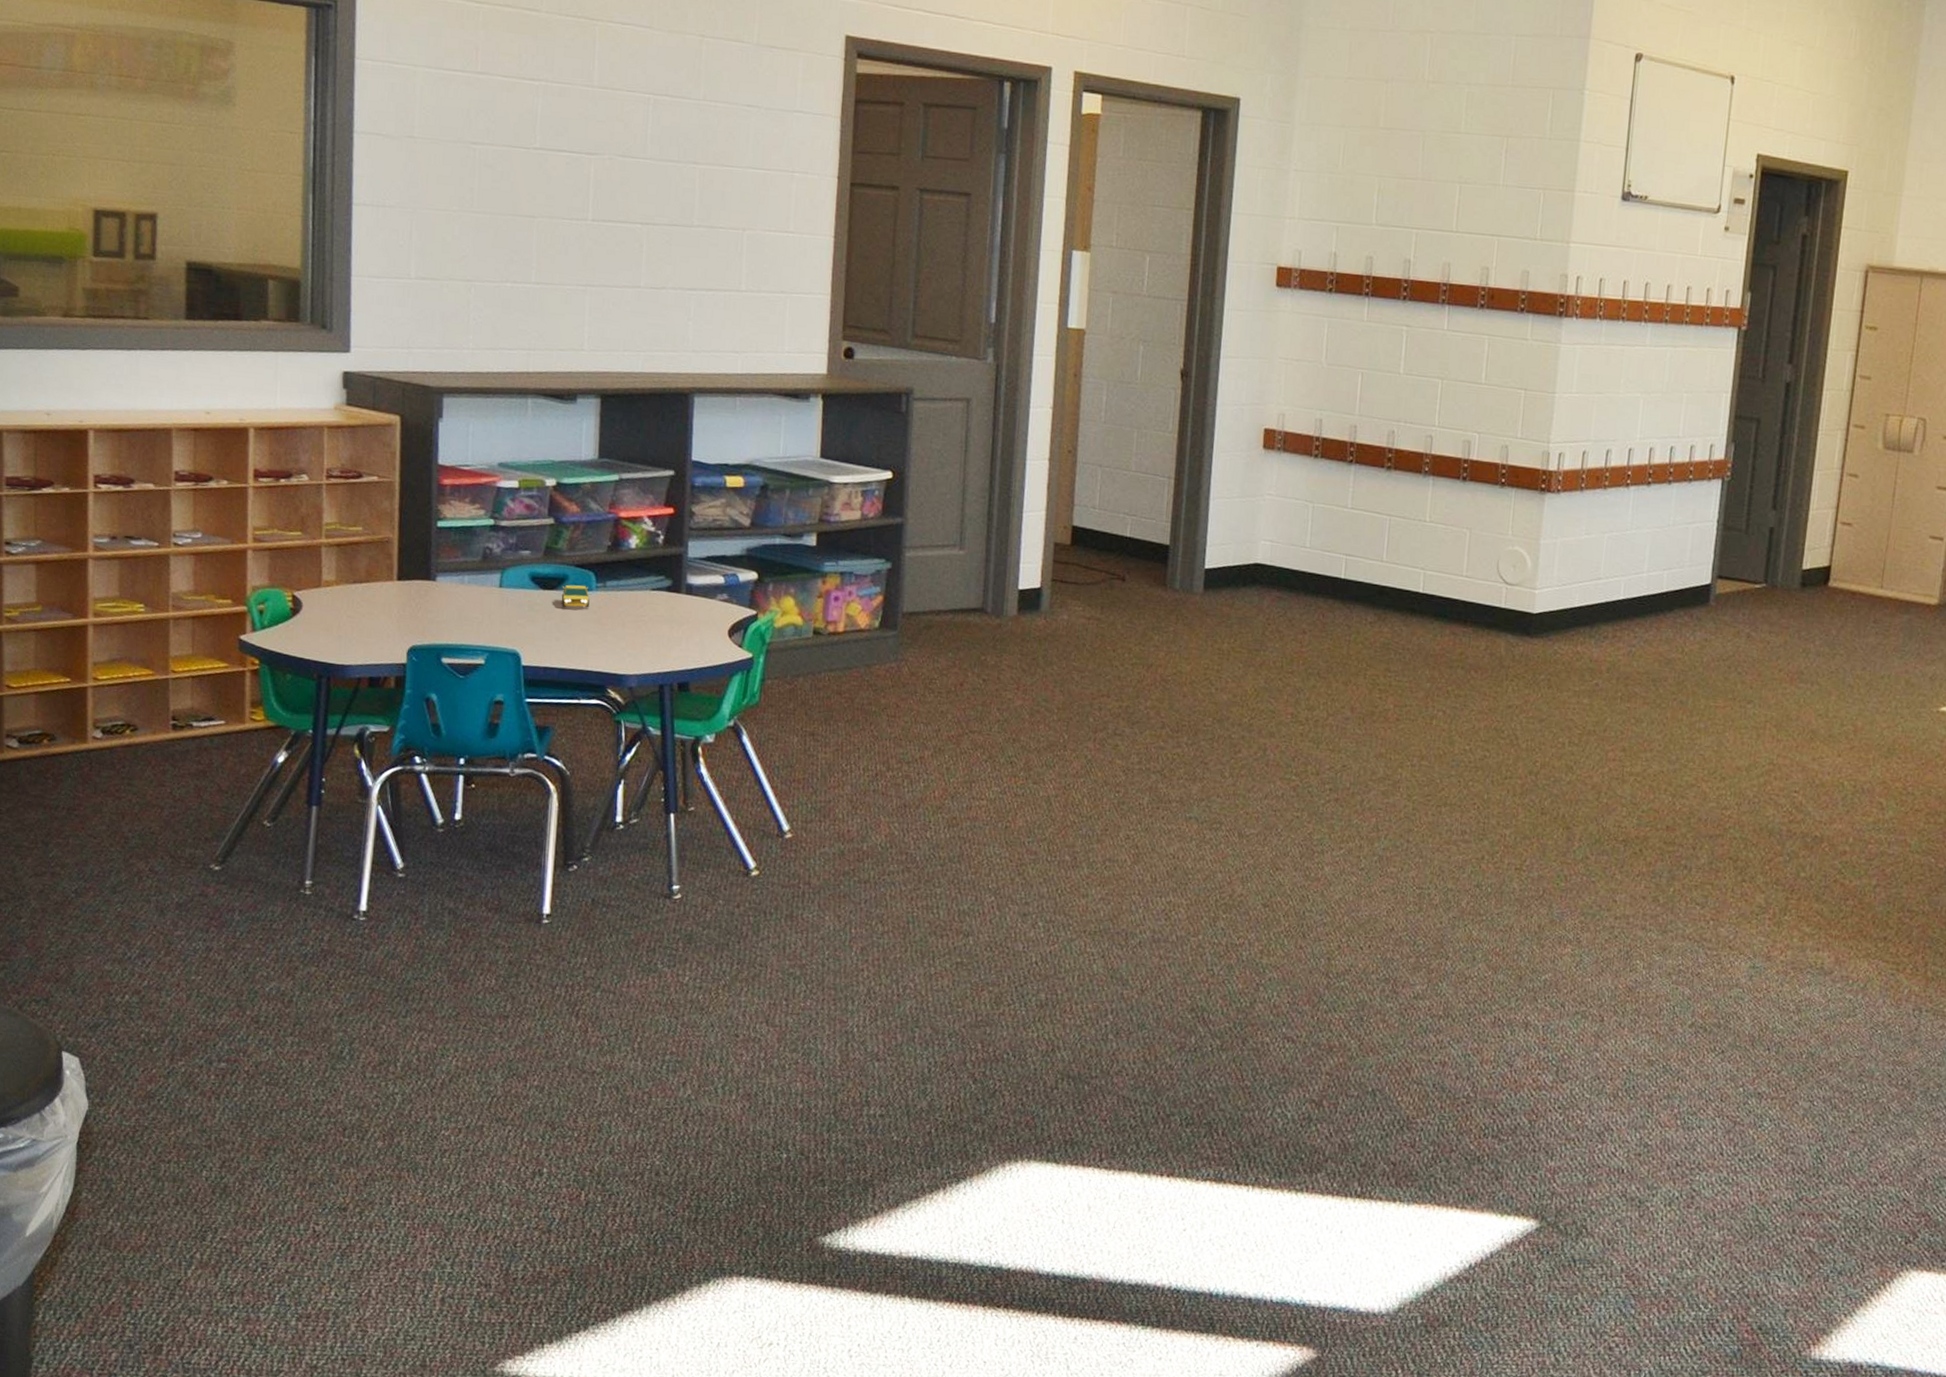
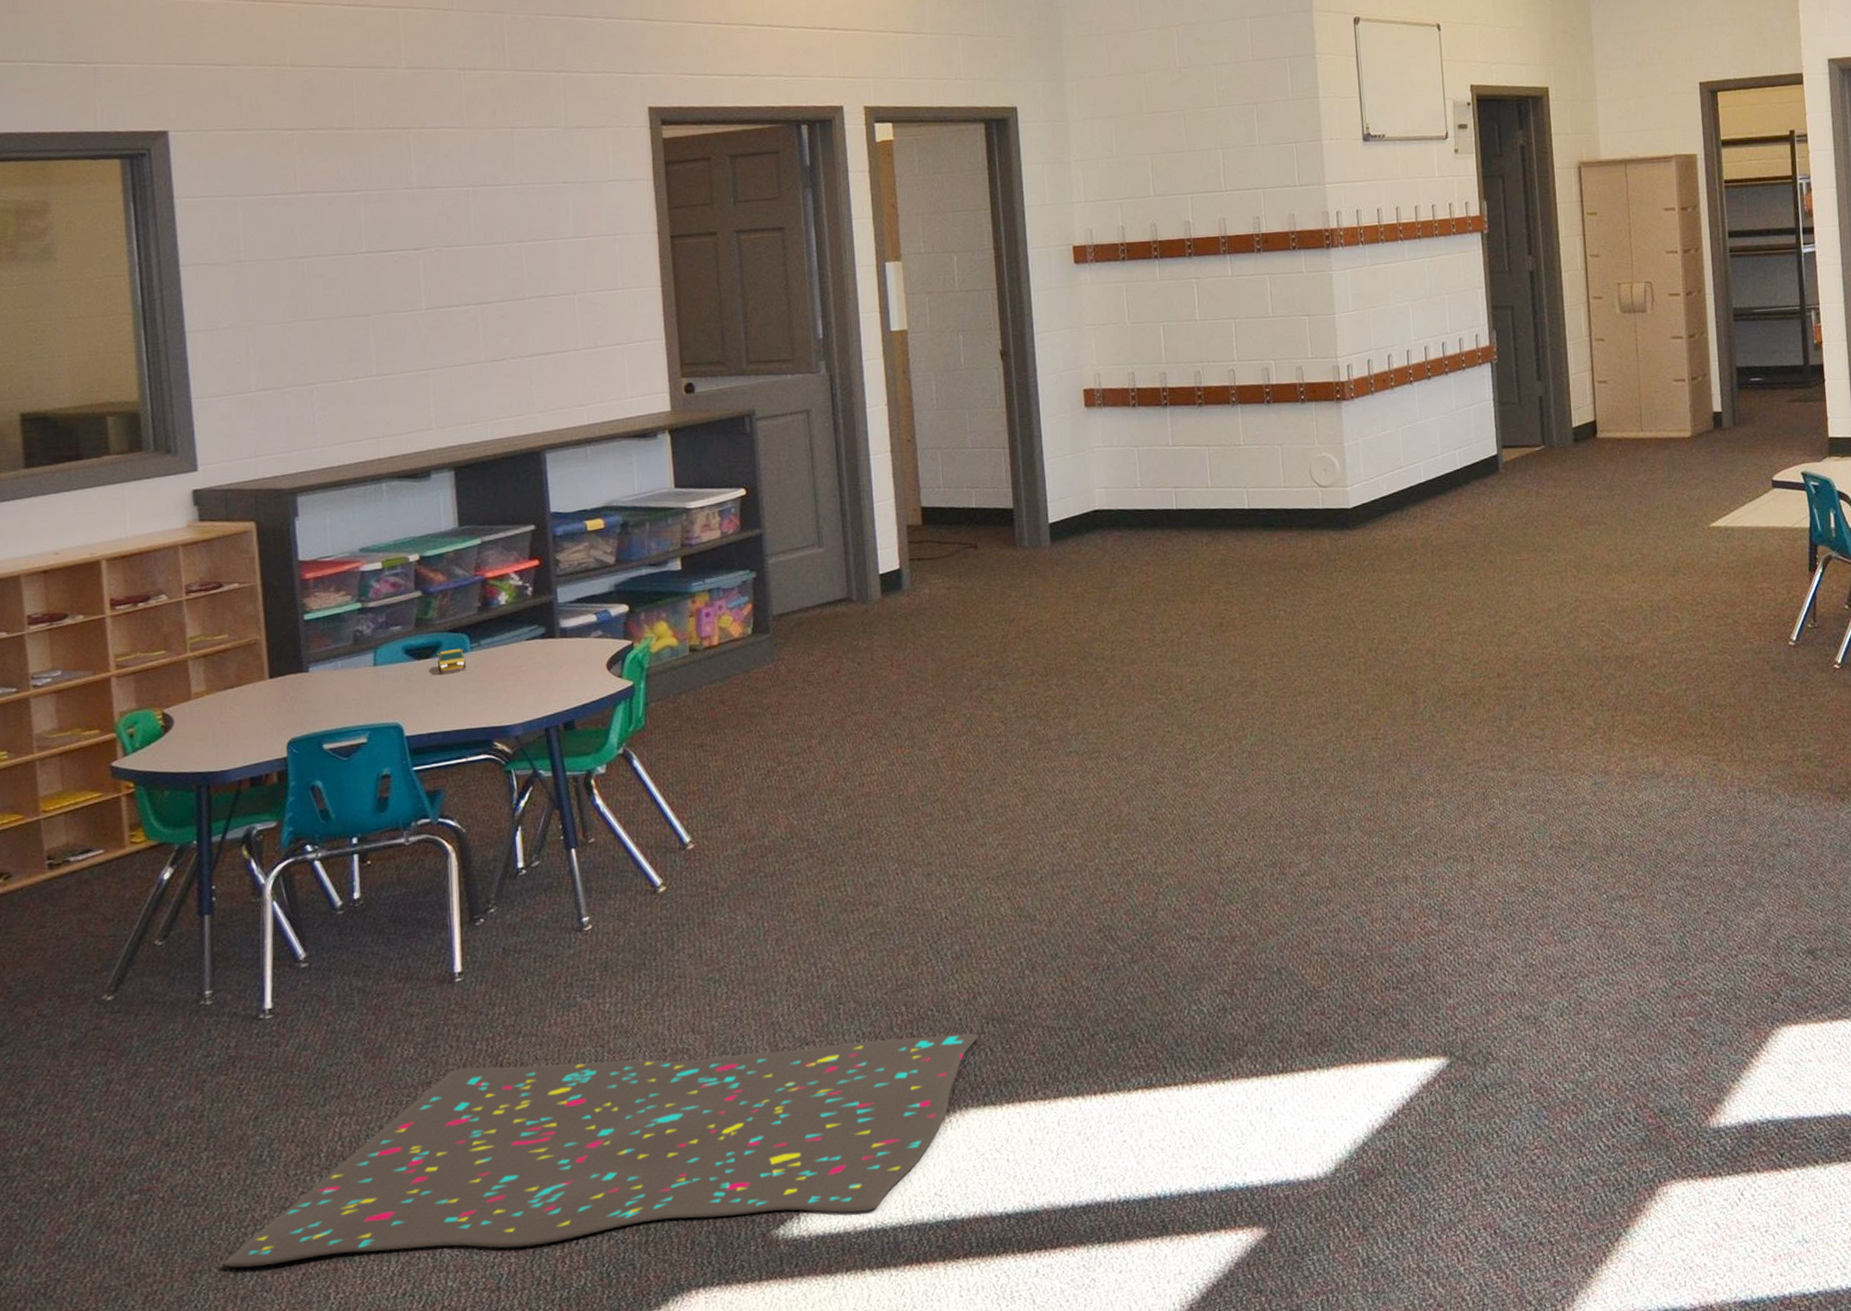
play mat: none [297,1009,1052,1240] -> present [223,1033,979,1268]

